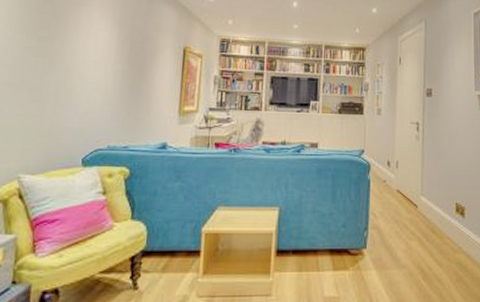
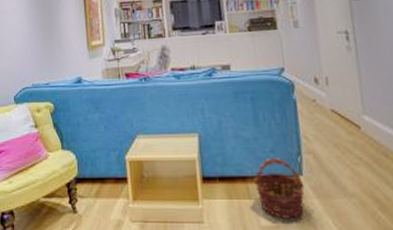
basket: none [324,232,366,289] -> present [254,157,305,219]

